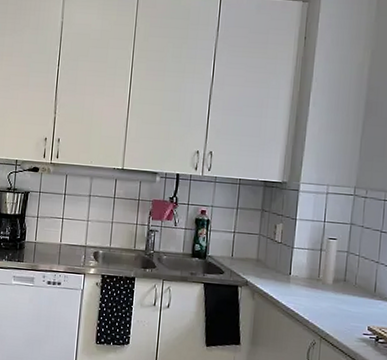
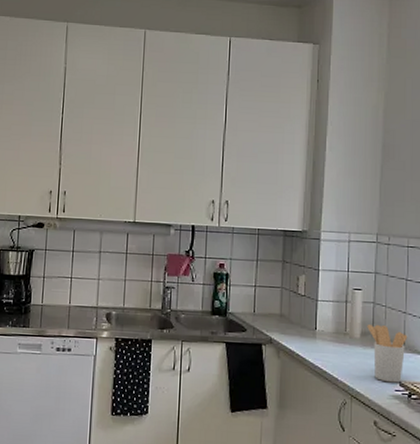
utensil holder: none [340,272,379,328] -> present [367,324,408,383]

